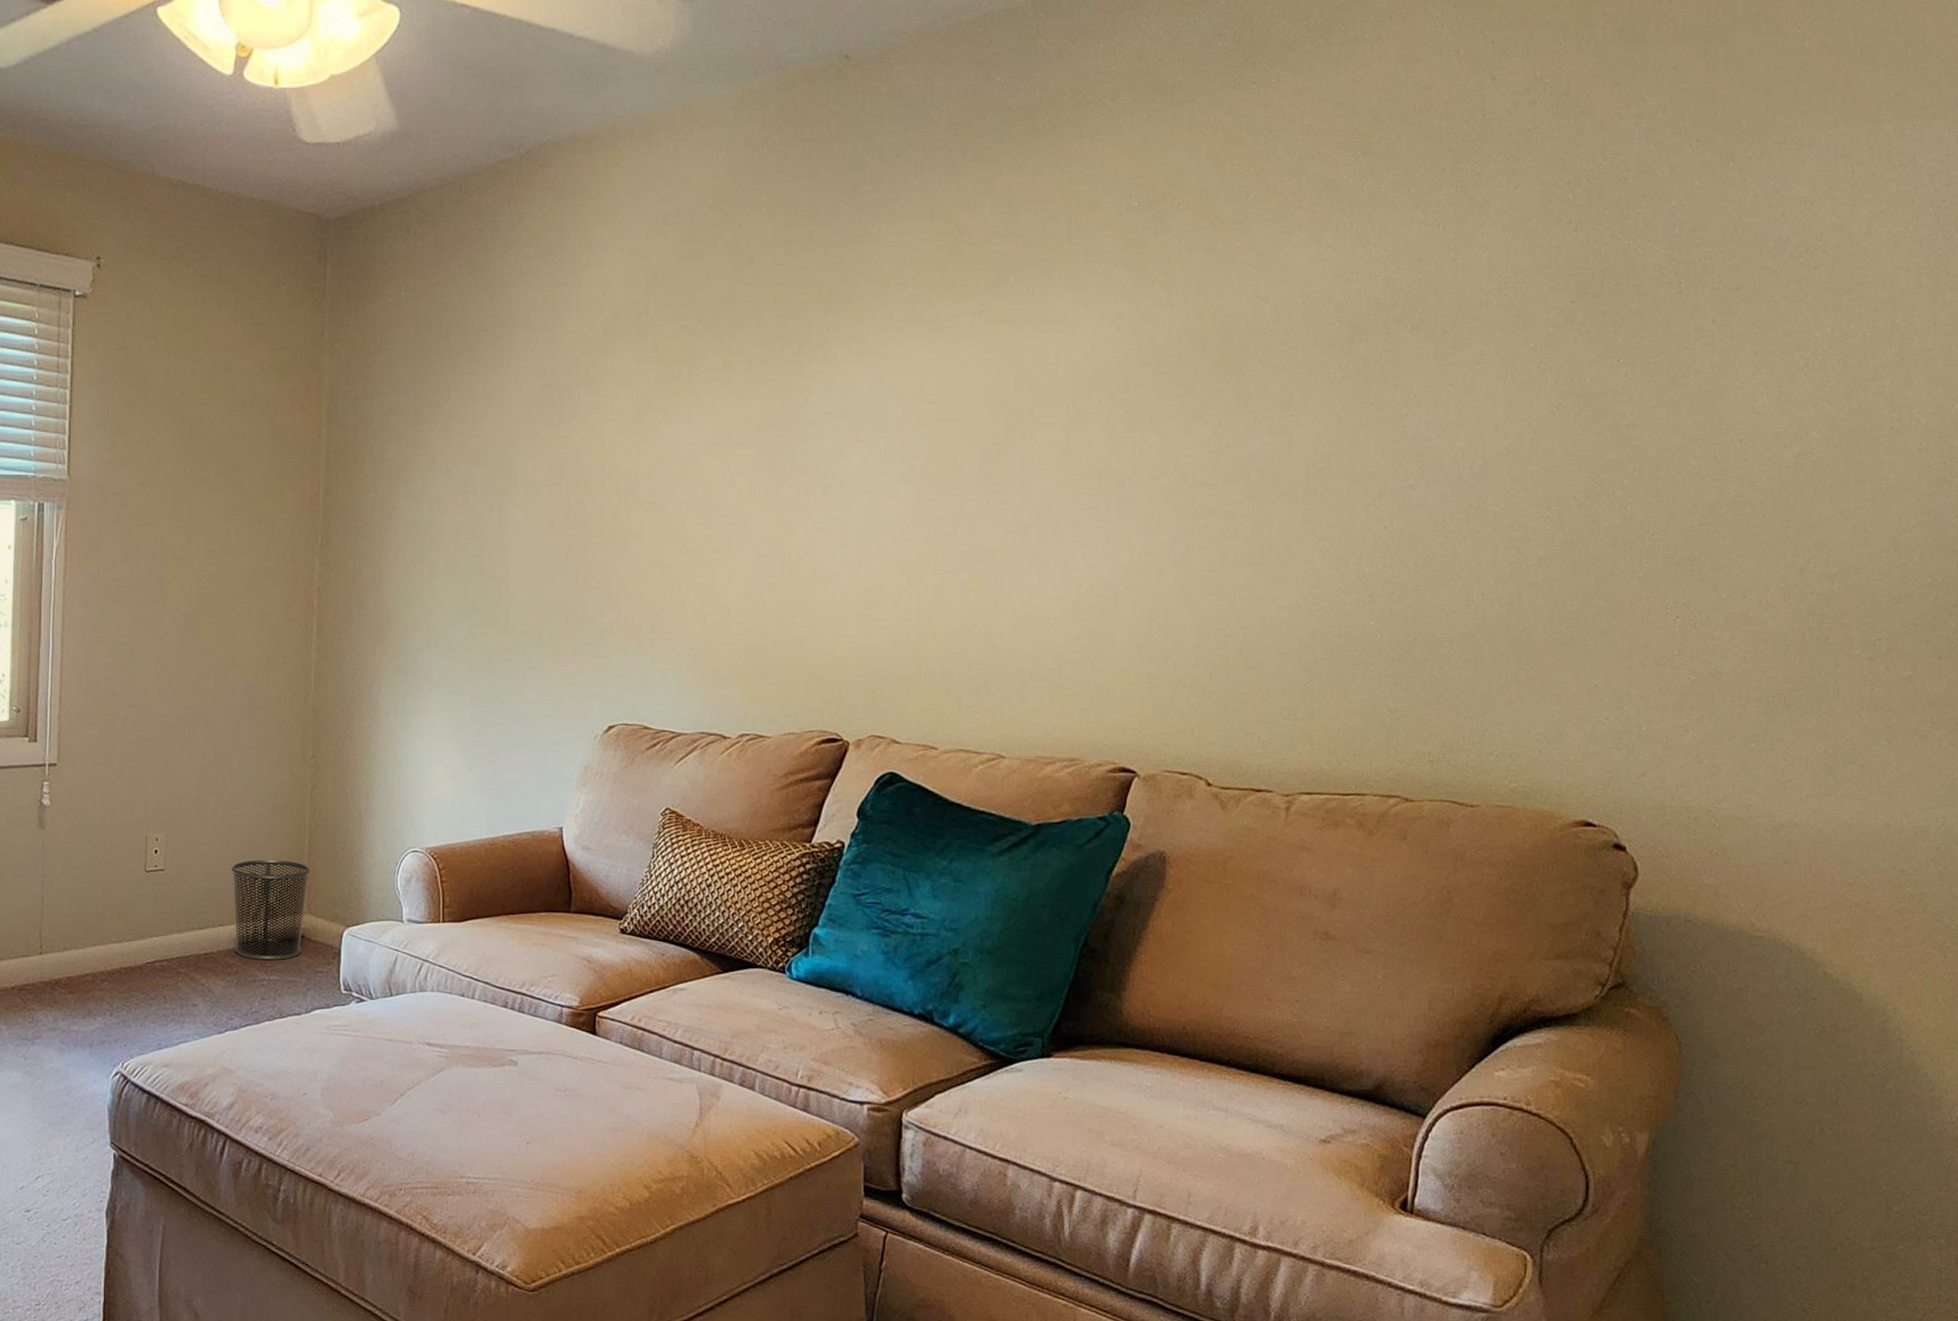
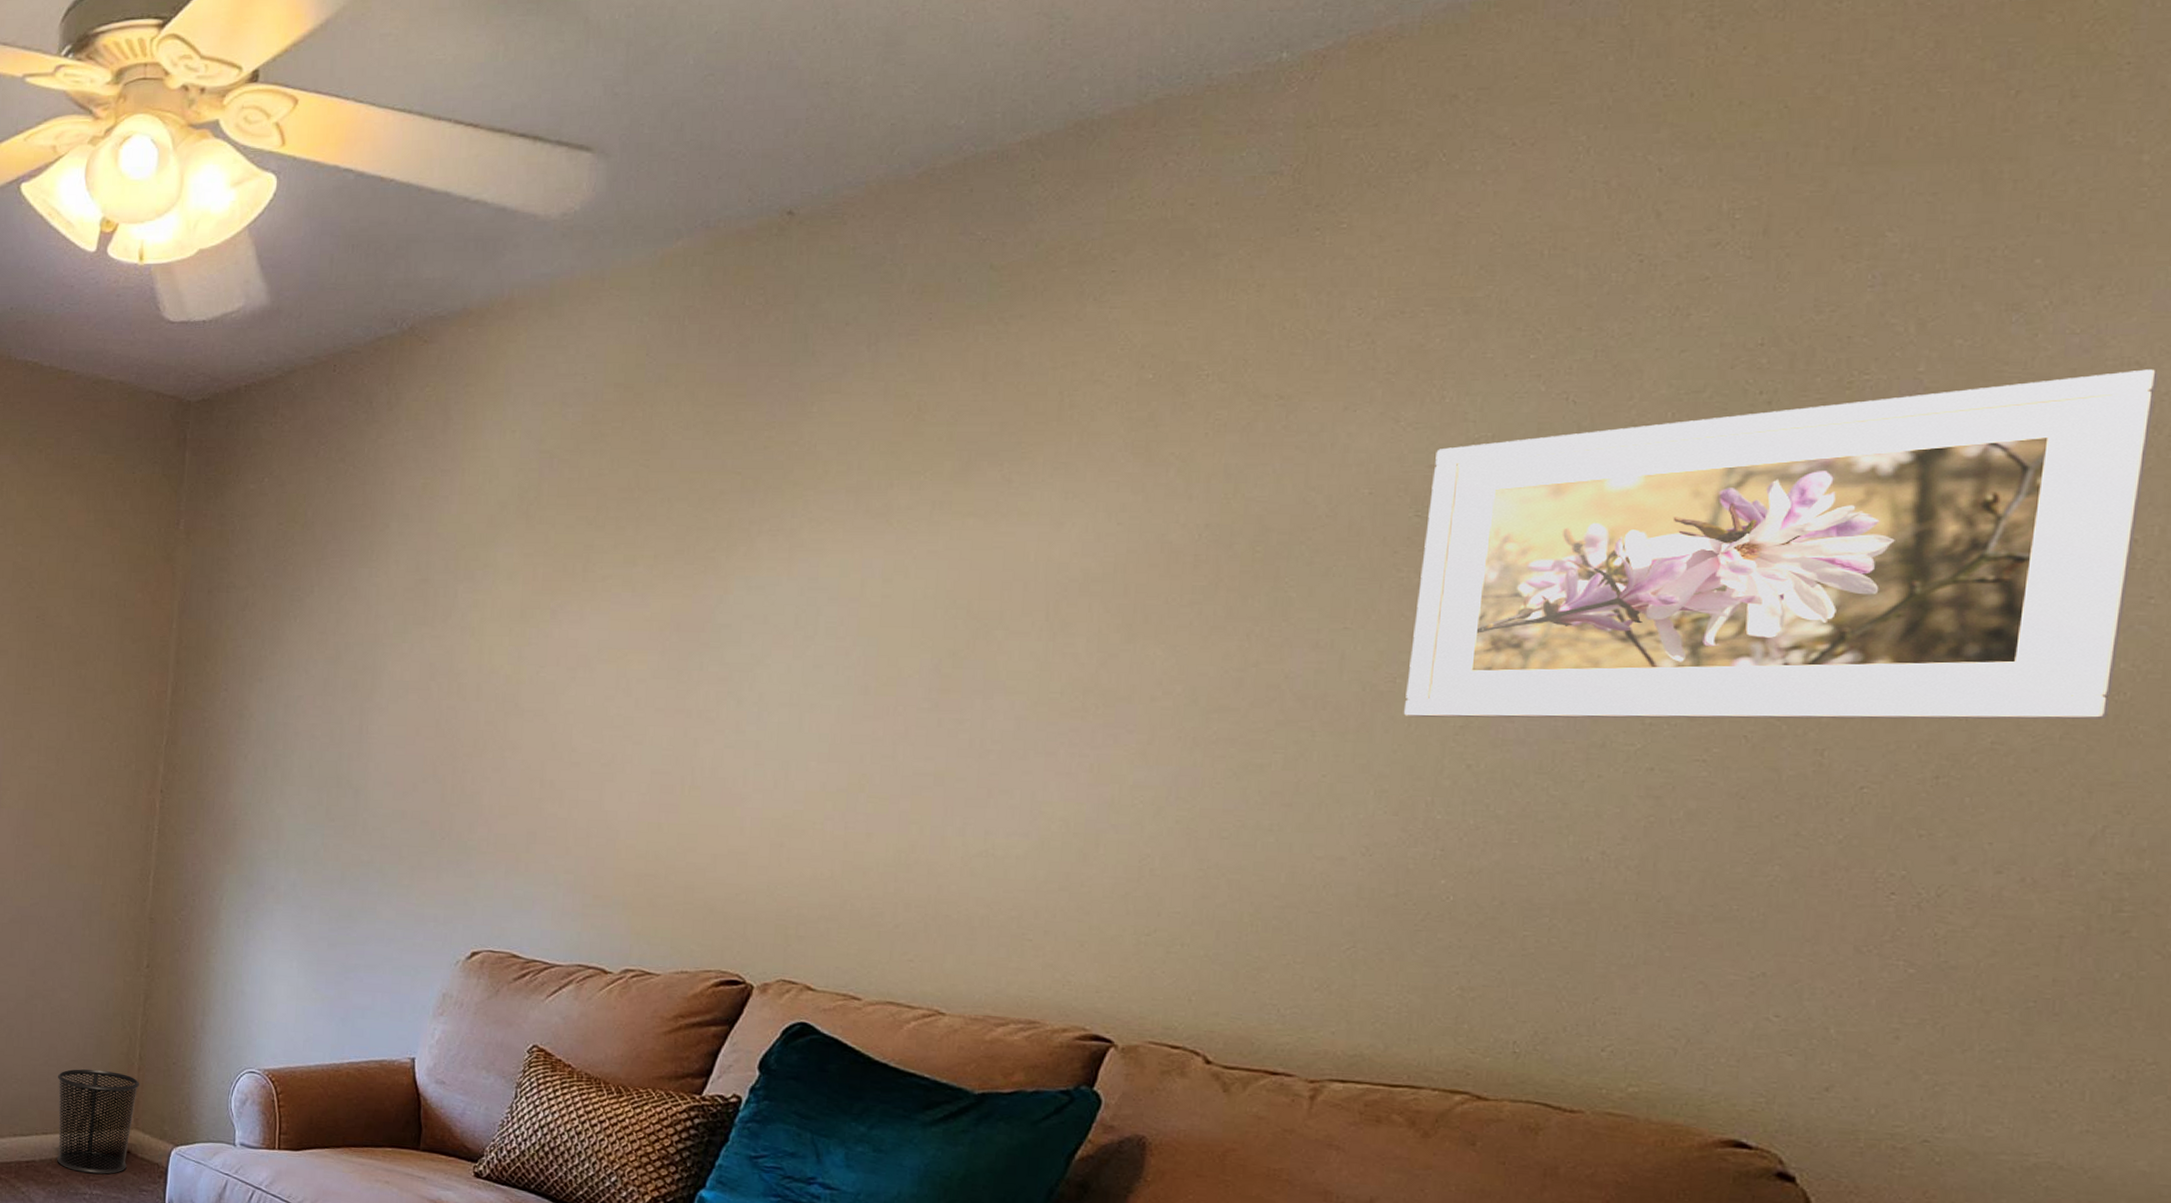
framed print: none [1337,206,1823,488] -> present [1403,369,2158,720]

